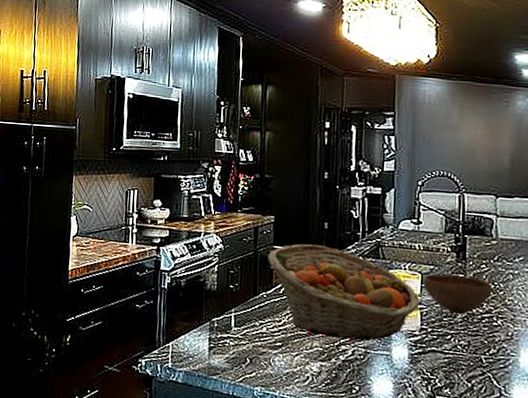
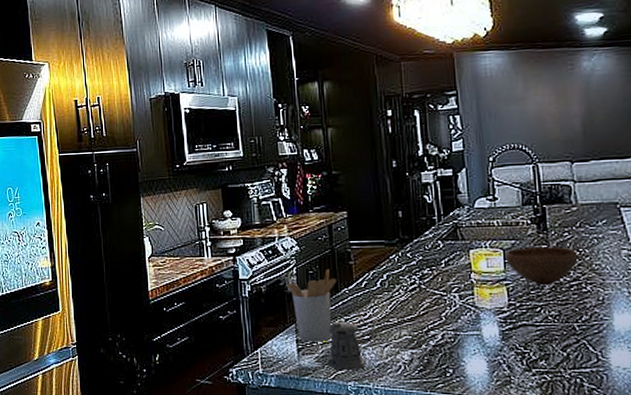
utensil holder: none [206,270,256,344] -> present [286,268,337,342]
pepper shaker: none [236,324,283,376] -> present [327,321,369,370]
fruit basket: present [268,244,420,341] -> none [345,235,505,324]

